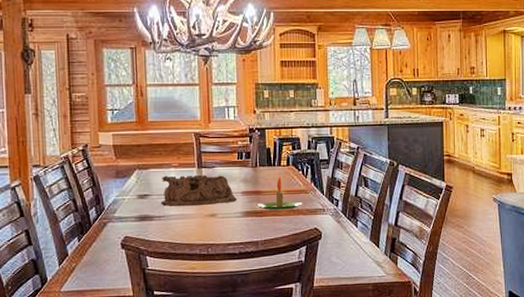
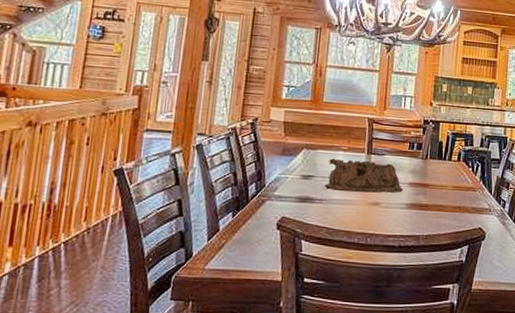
candle: present [256,177,304,211] -> none [422,171,471,206]

